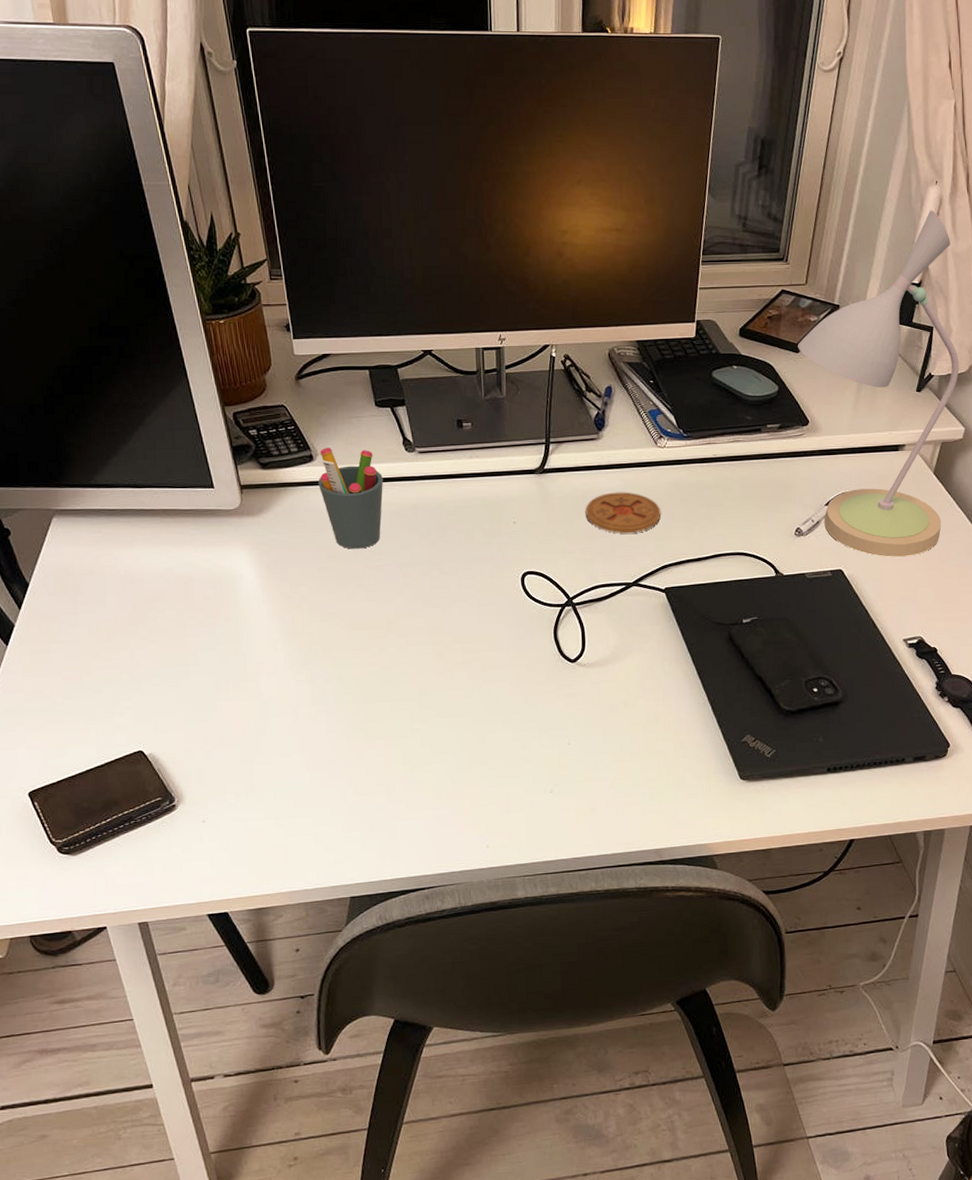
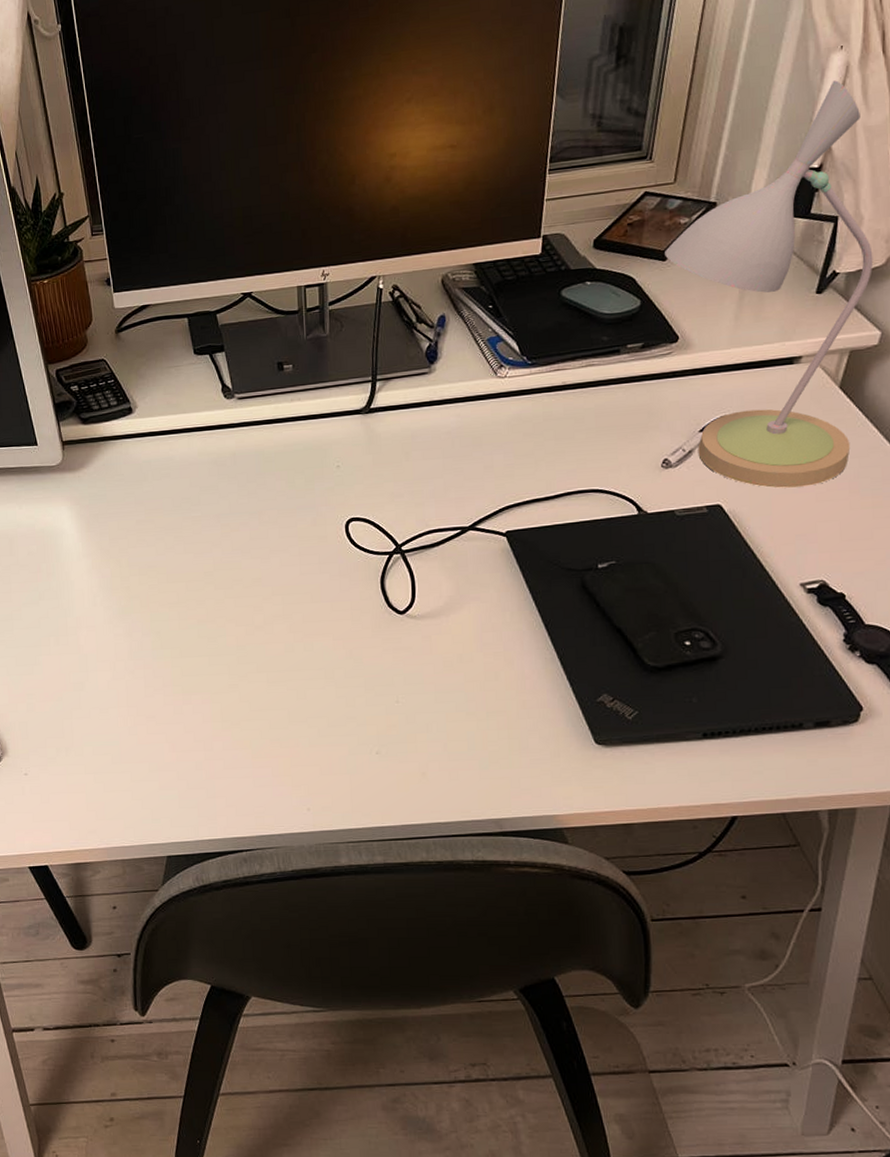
pen holder: present [318,447,384,549] -> none [137,399,202,501]
coaster: present [585,492,661,534] -> none [415,428,502,474]

